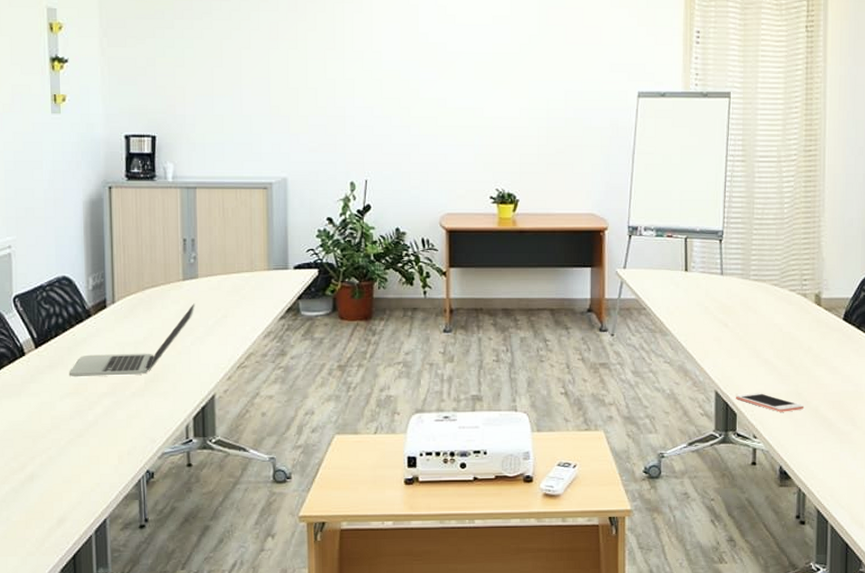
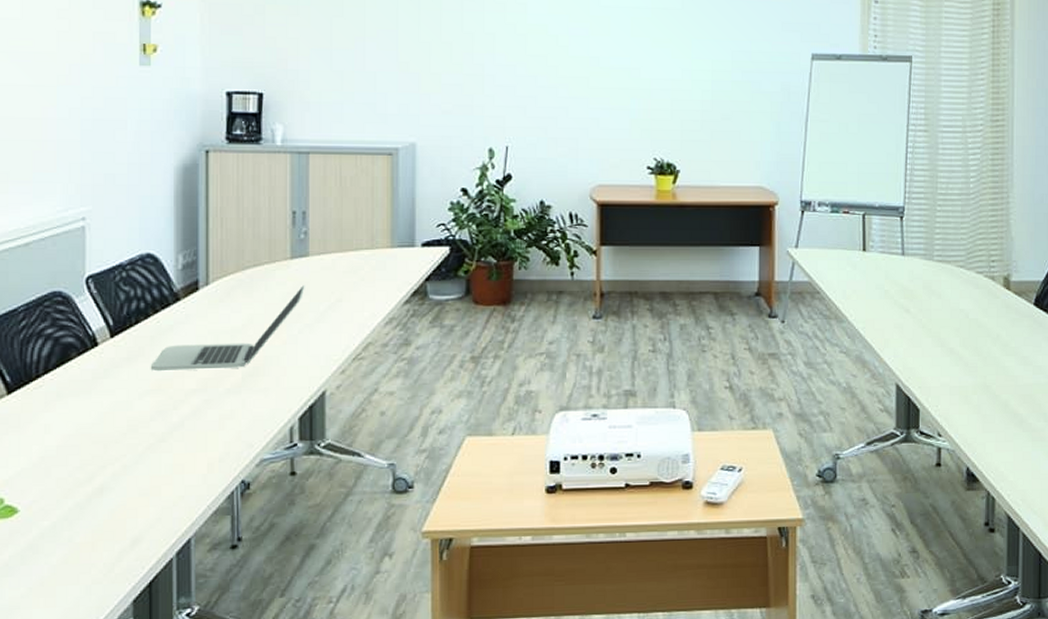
cell phone: present [735,392,804,412] -> none [918,385,992,407]

